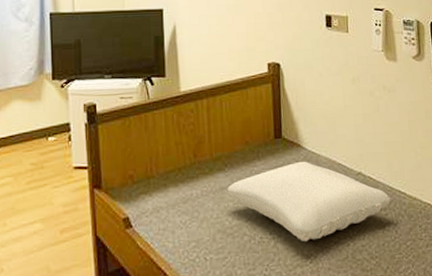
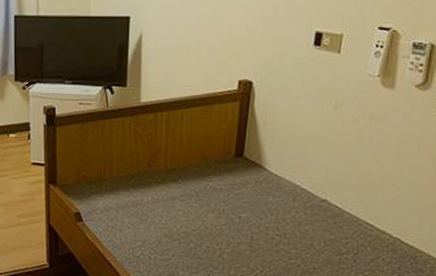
pillow: present [228,161,391,241] -> none [179,181,355,256]

